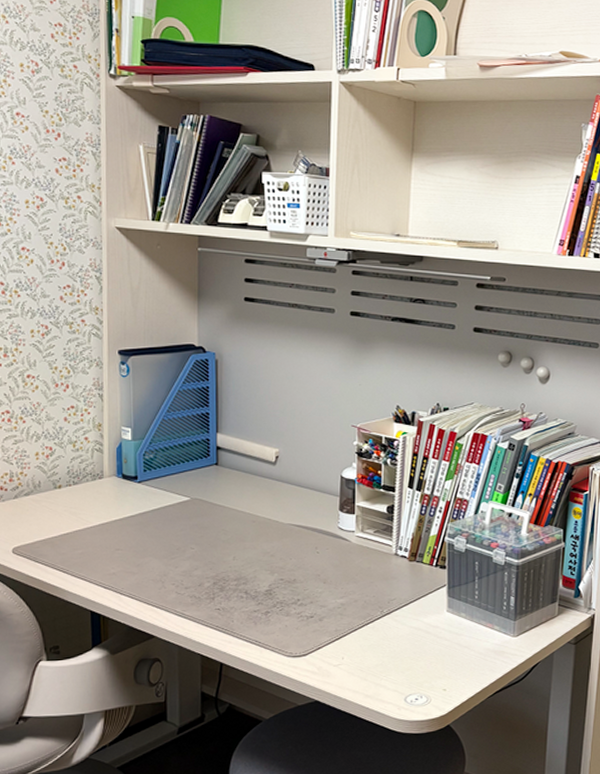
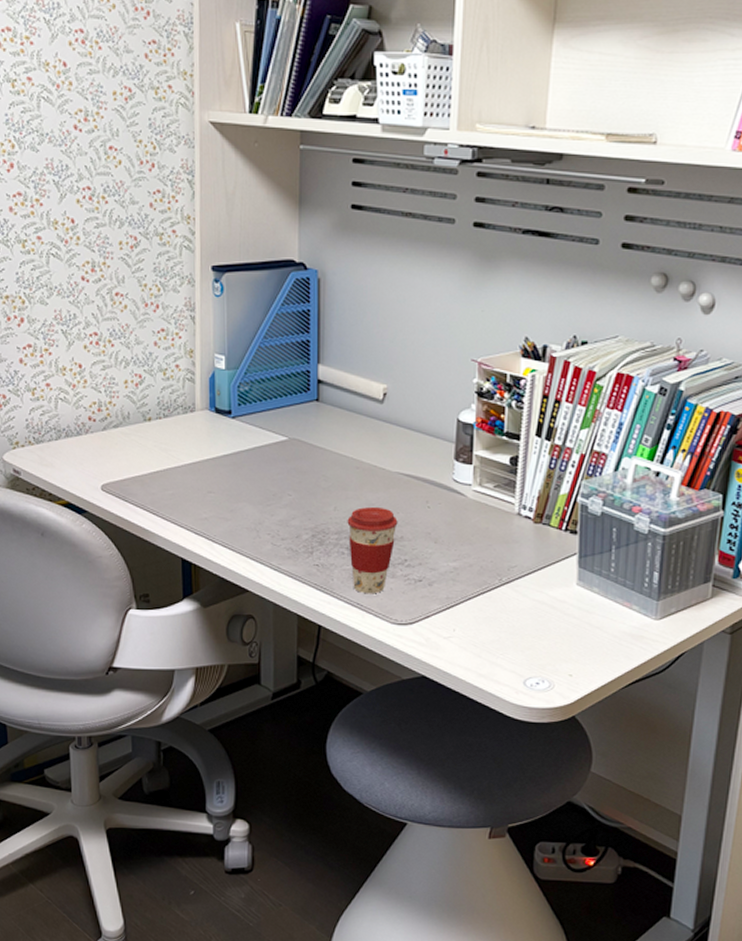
coffee cup: none [245,555,291,632] -> present [347,507,398,594]

